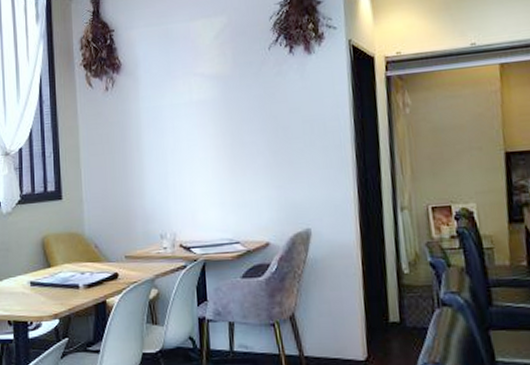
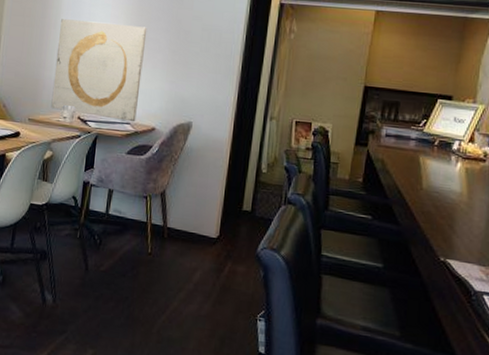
wall art: none [143,131,246,241] -> present [51,19,147,122]

